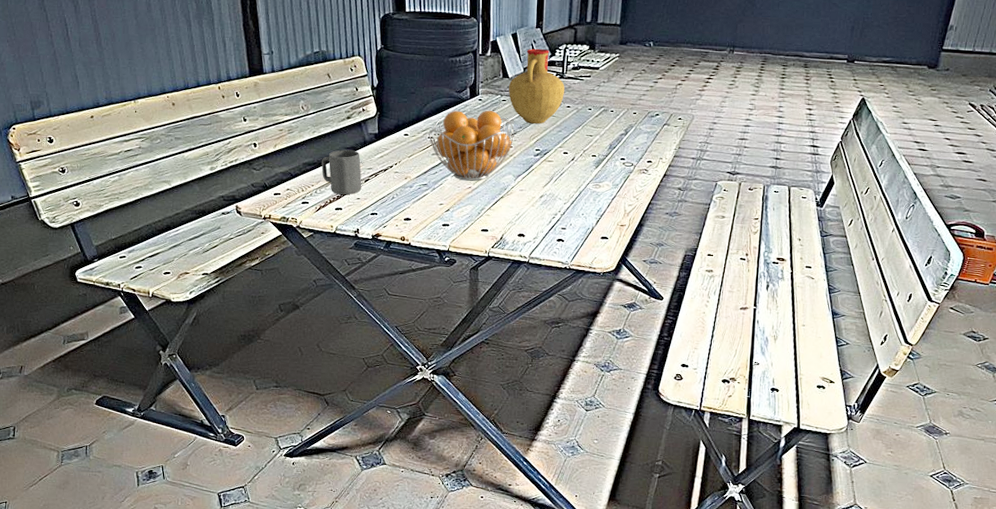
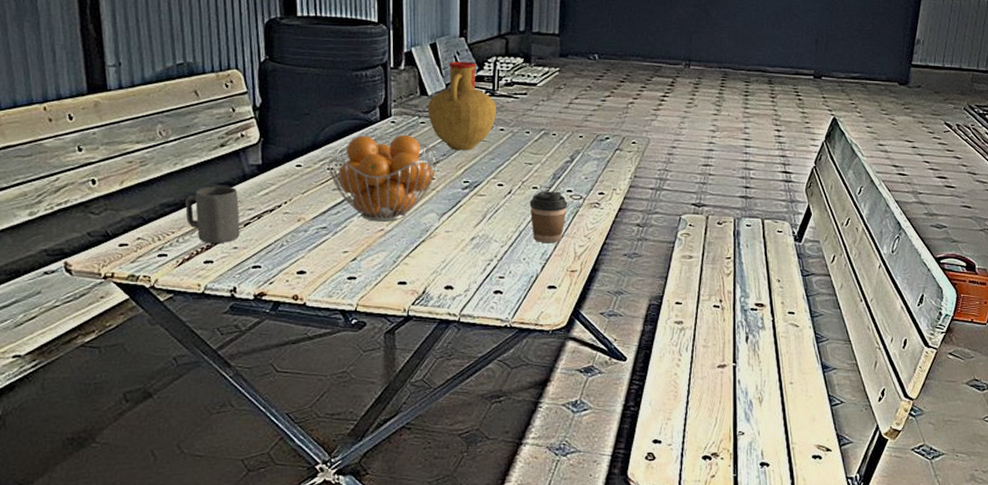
coffee cup: none [589,158,621,202] -> present [529,191,568,244]

